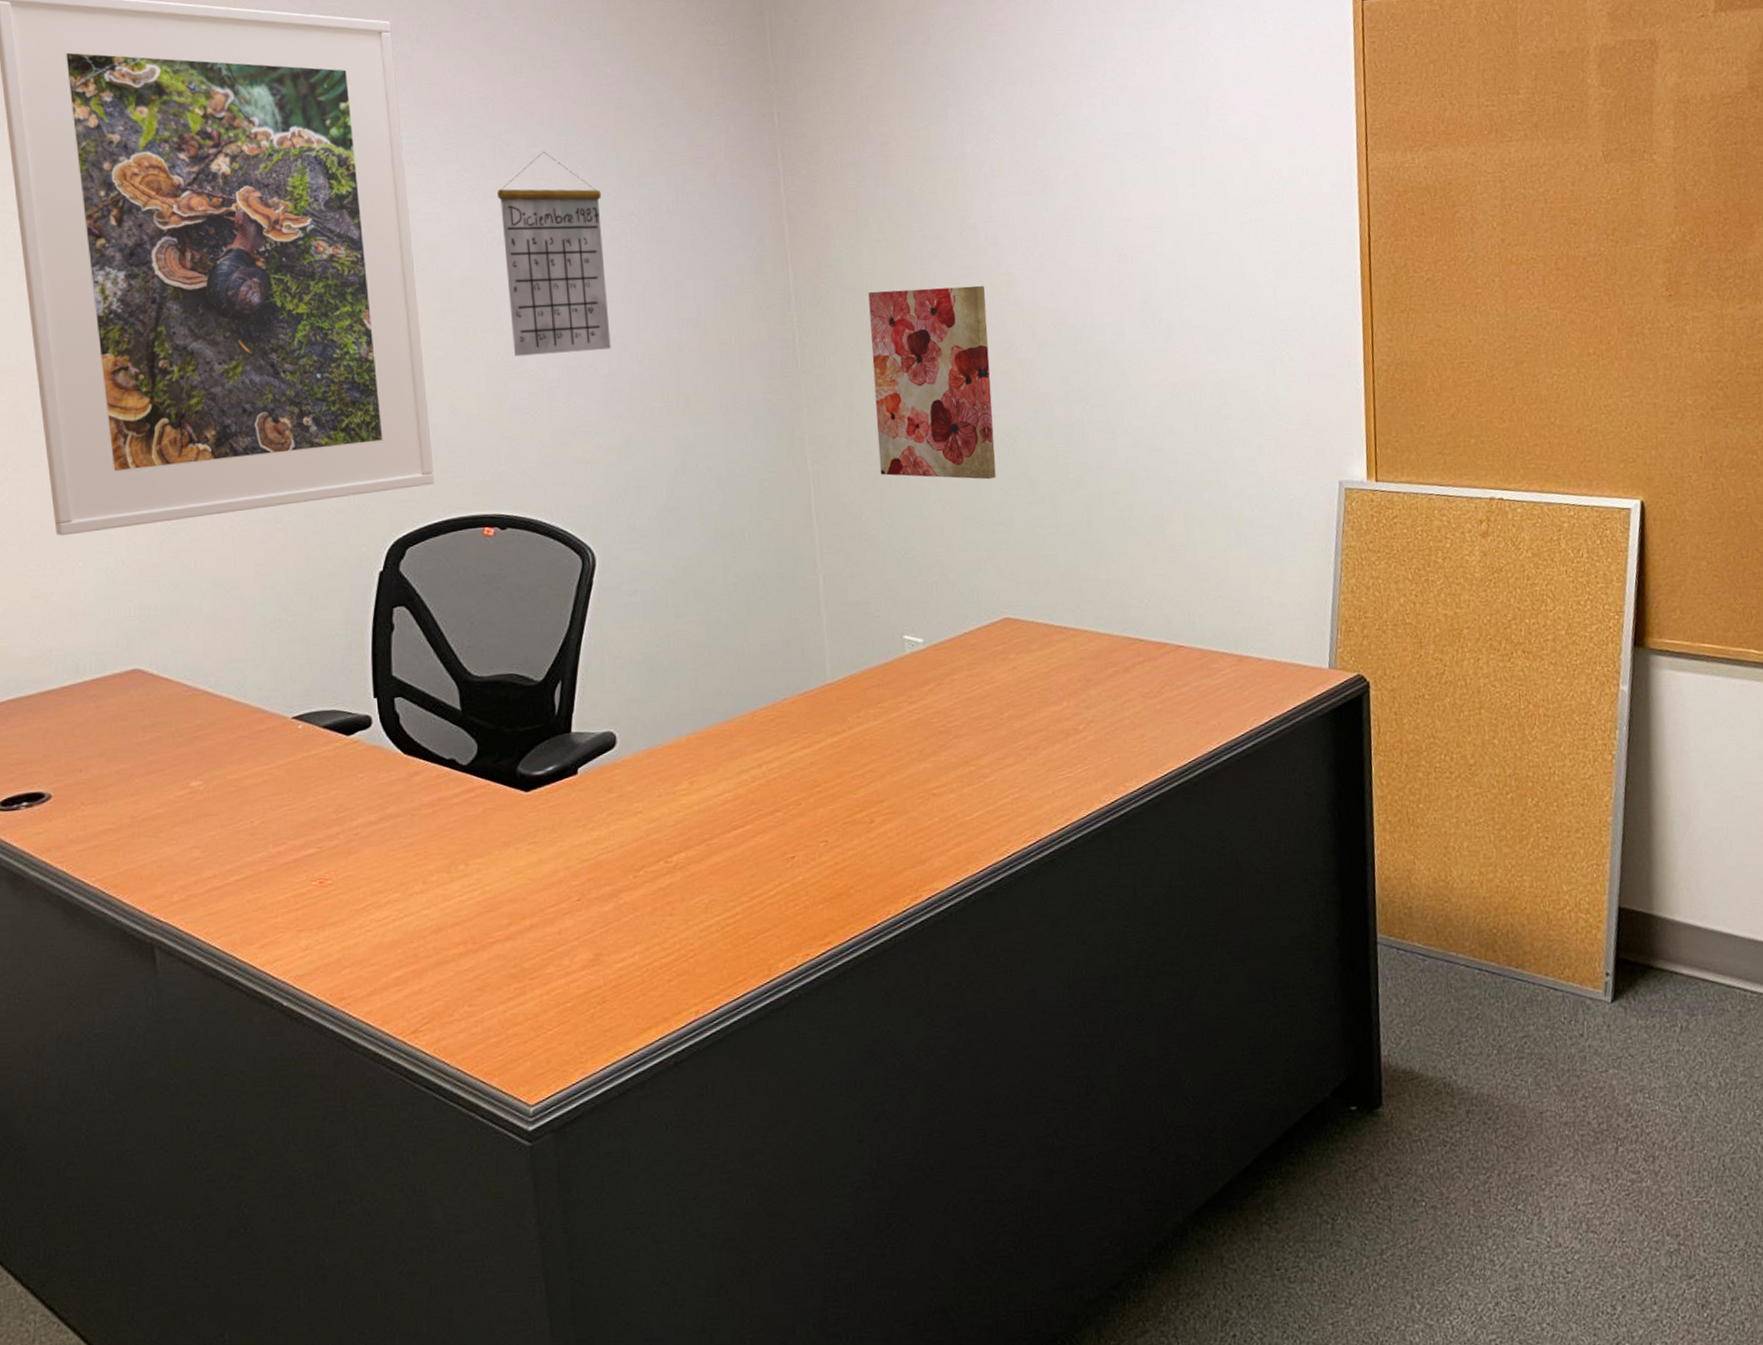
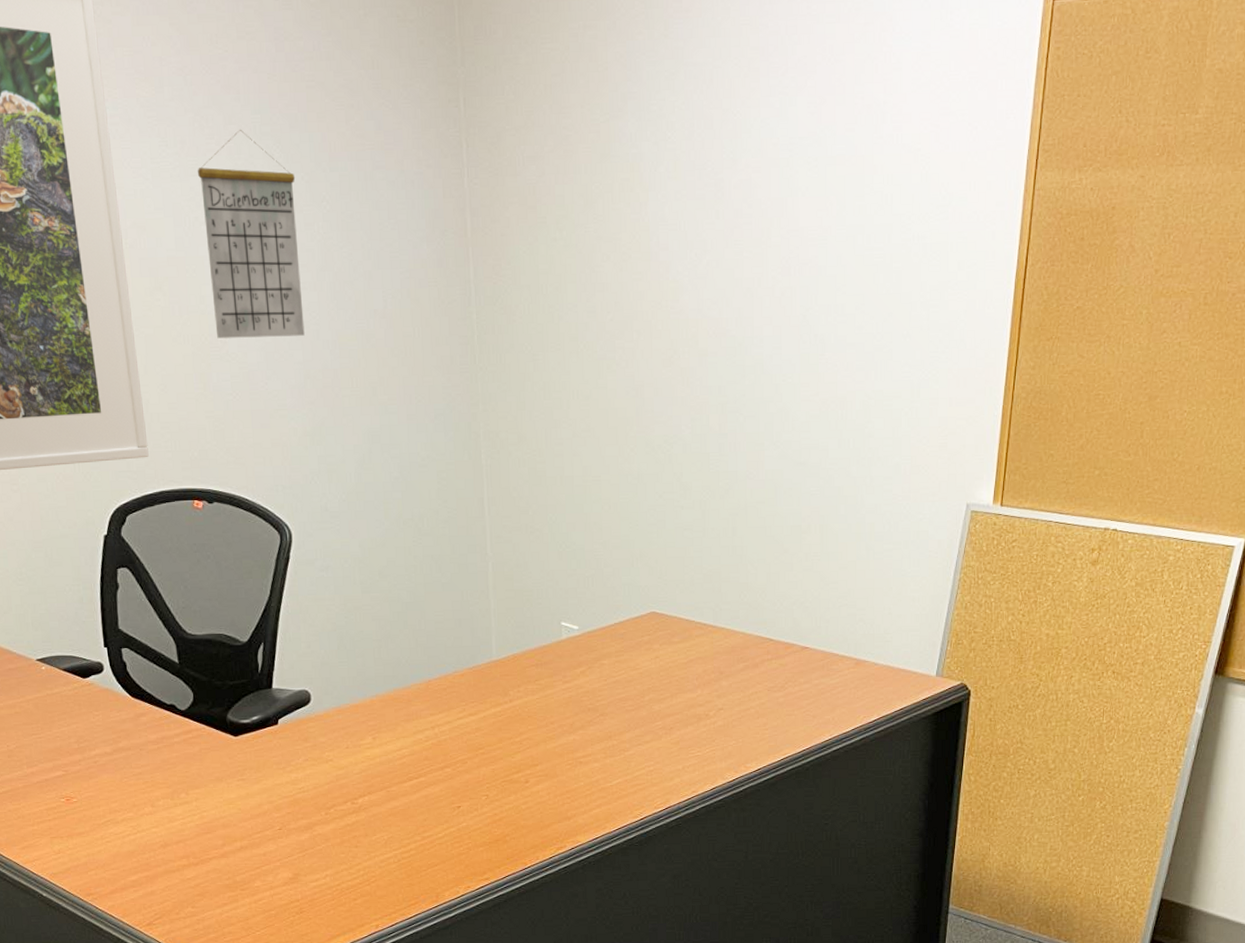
wall art: present [868,285,996,480] -> none [543,291,654,483]

